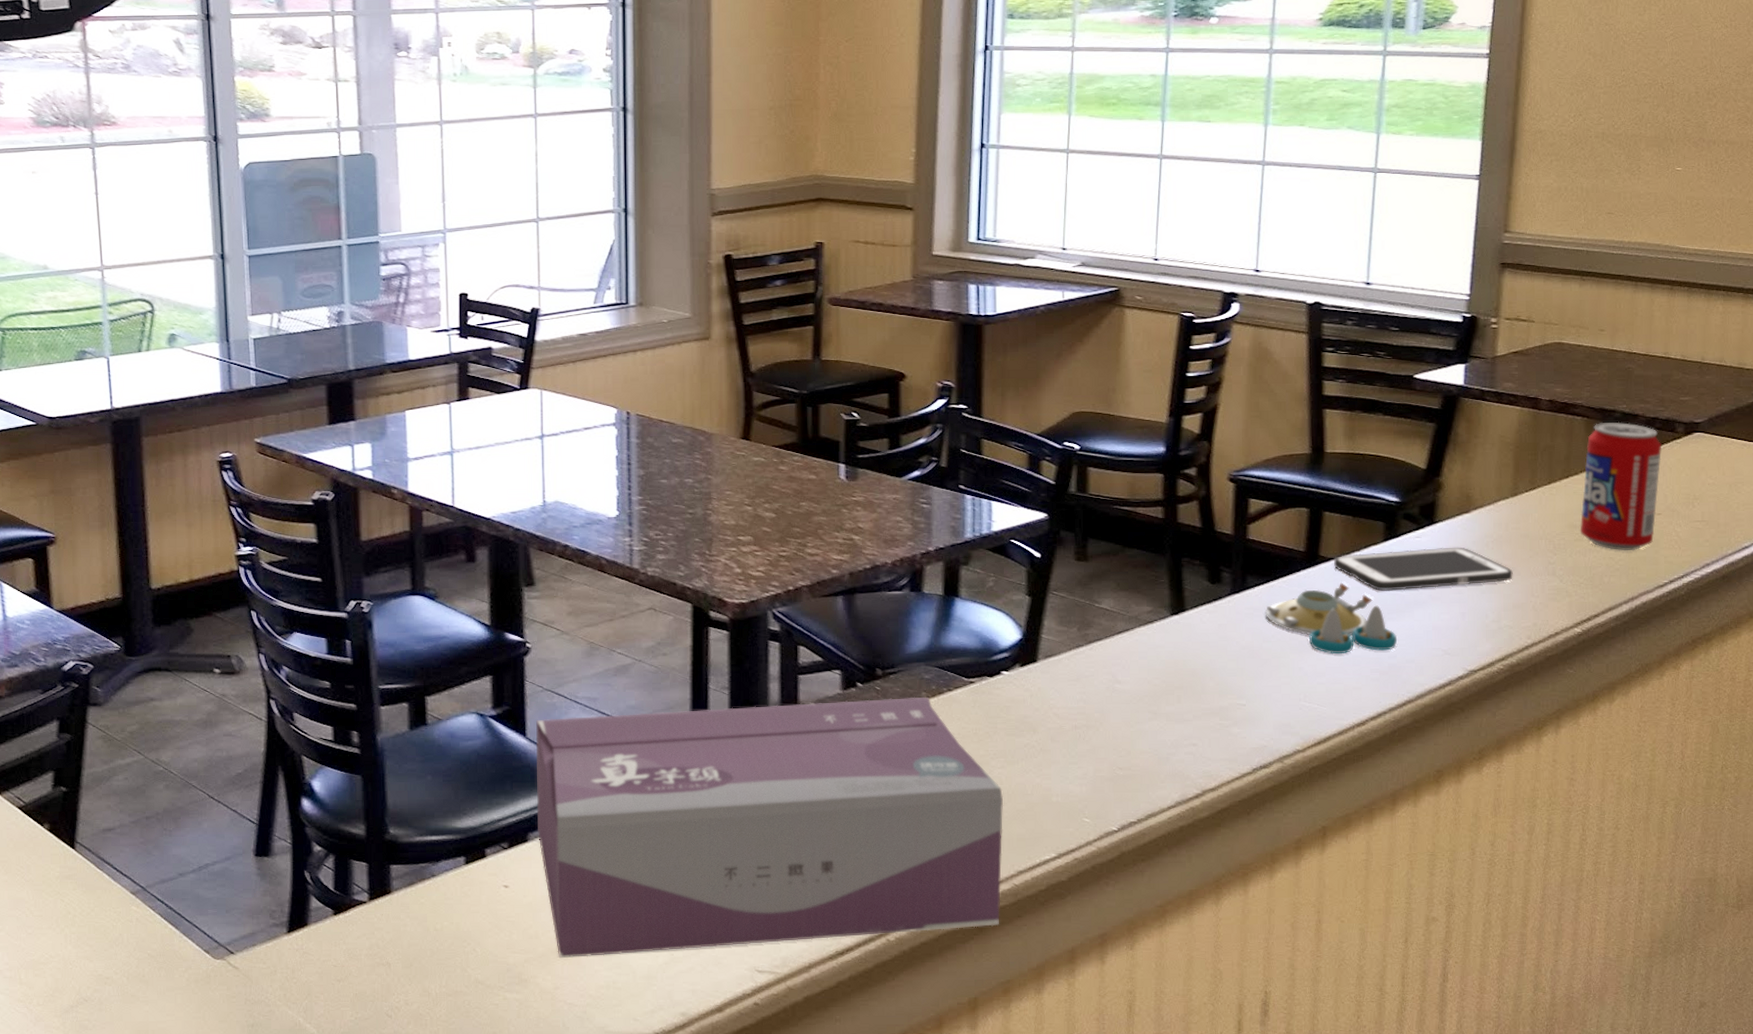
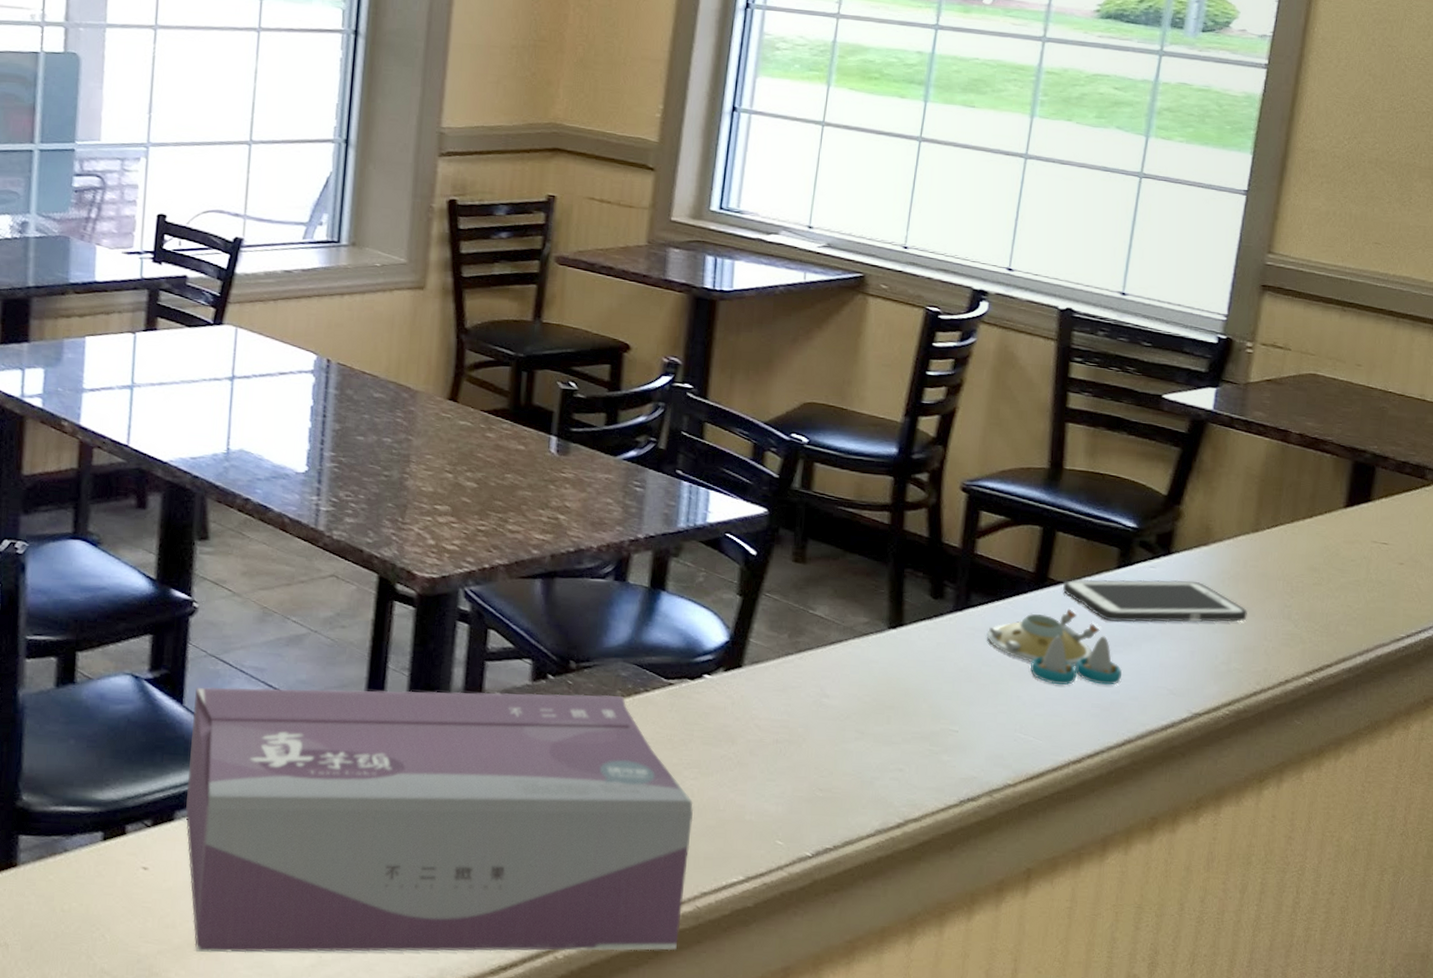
beverage can: present [1579,421,1662,551] -> none [1319,462,1411,601]

